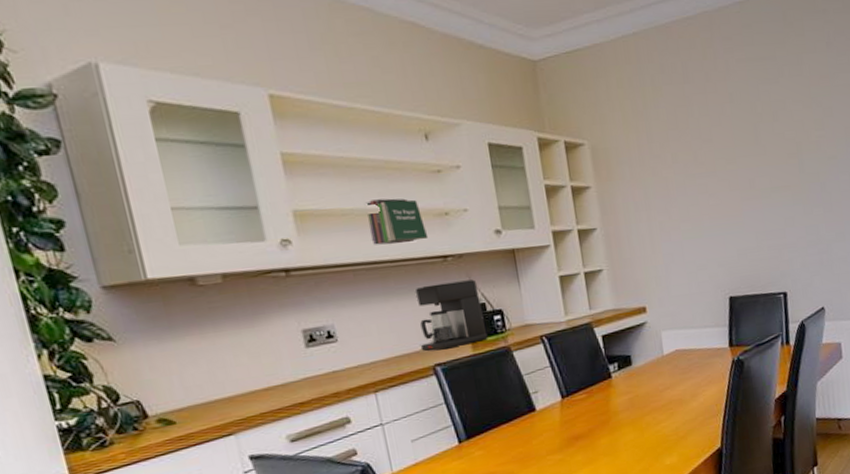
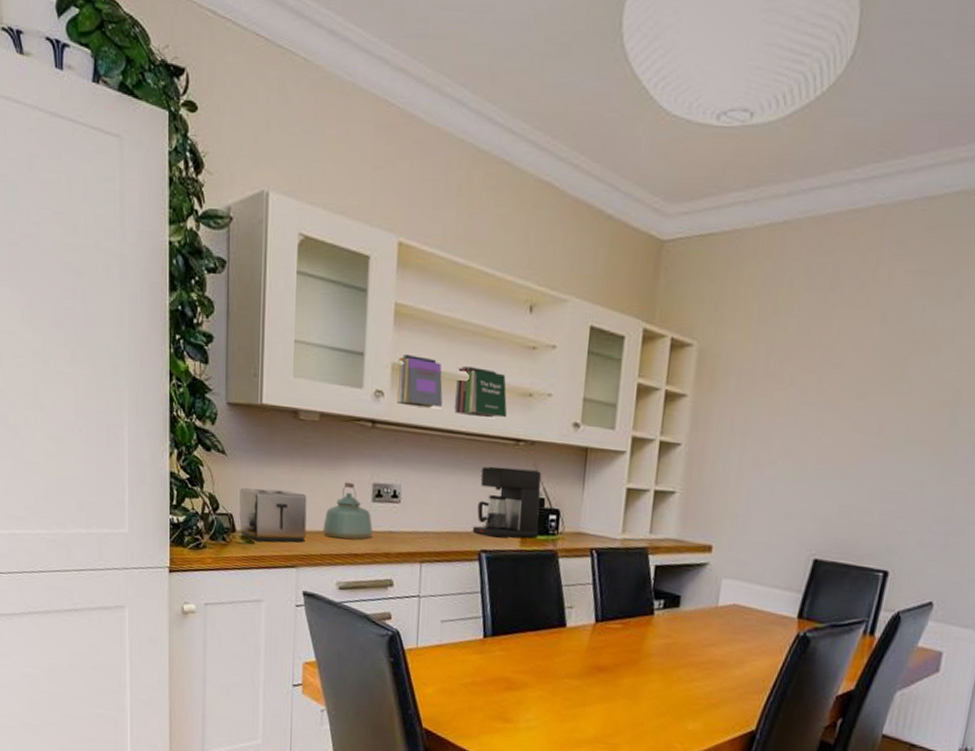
toaster: none [142,358,238,422] -> present [239,488,307,543]
kettle: none [255,335,316,396] -> present [323,481,373,541]
books: none [298,198,358,249] -> present [396,355,443,408]

